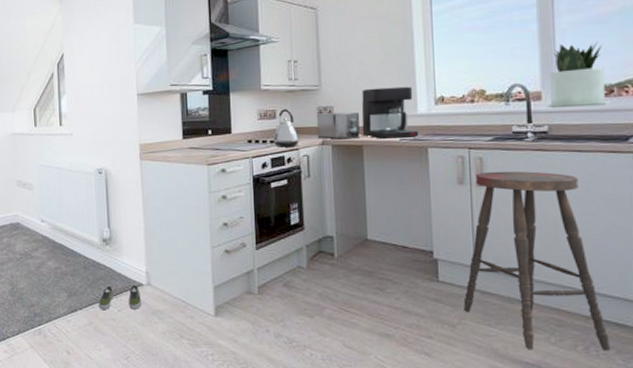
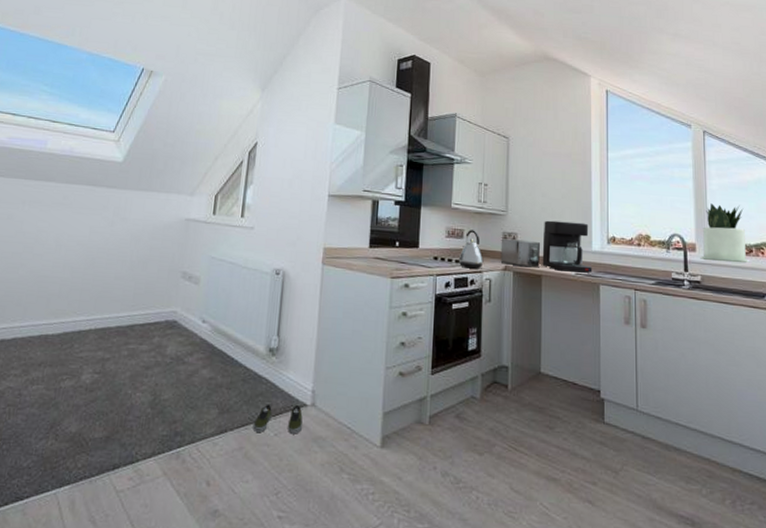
bar stool: present [463,171,611,351] -> none [626,314,754,506]

